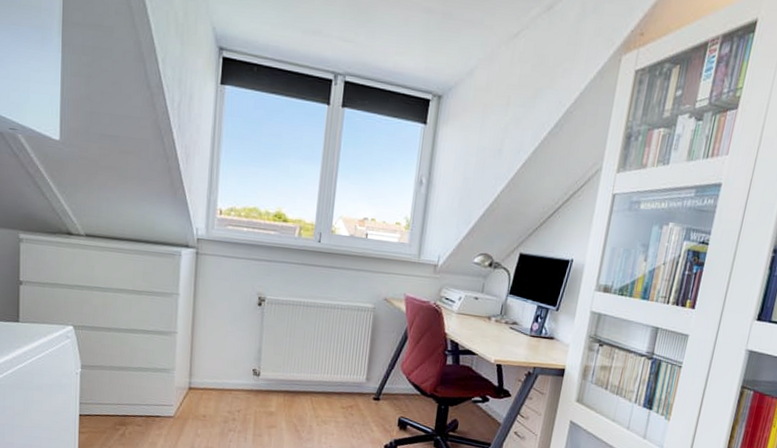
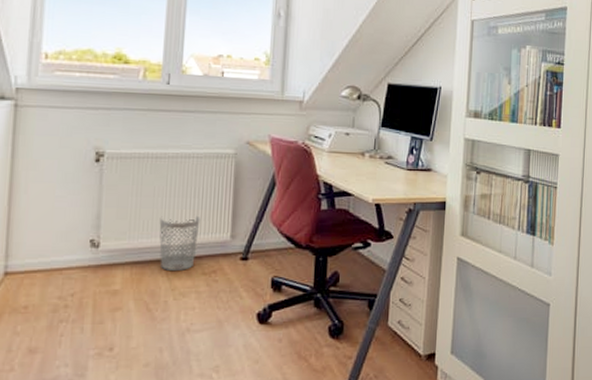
wastebasket: none [306,356,342,403] -> present [159,215,201,270]

